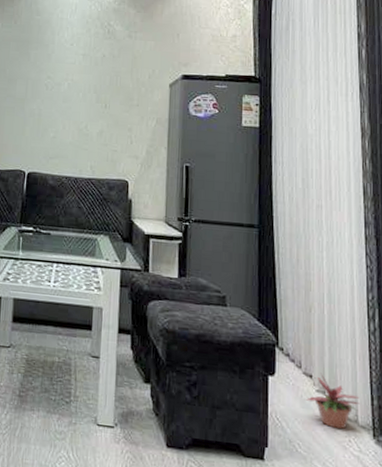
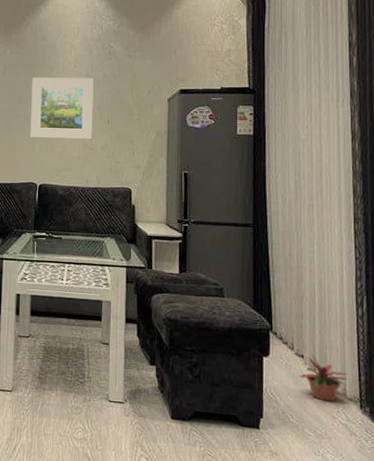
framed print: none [20,54,91,125] -> present [30,77,94,140]

